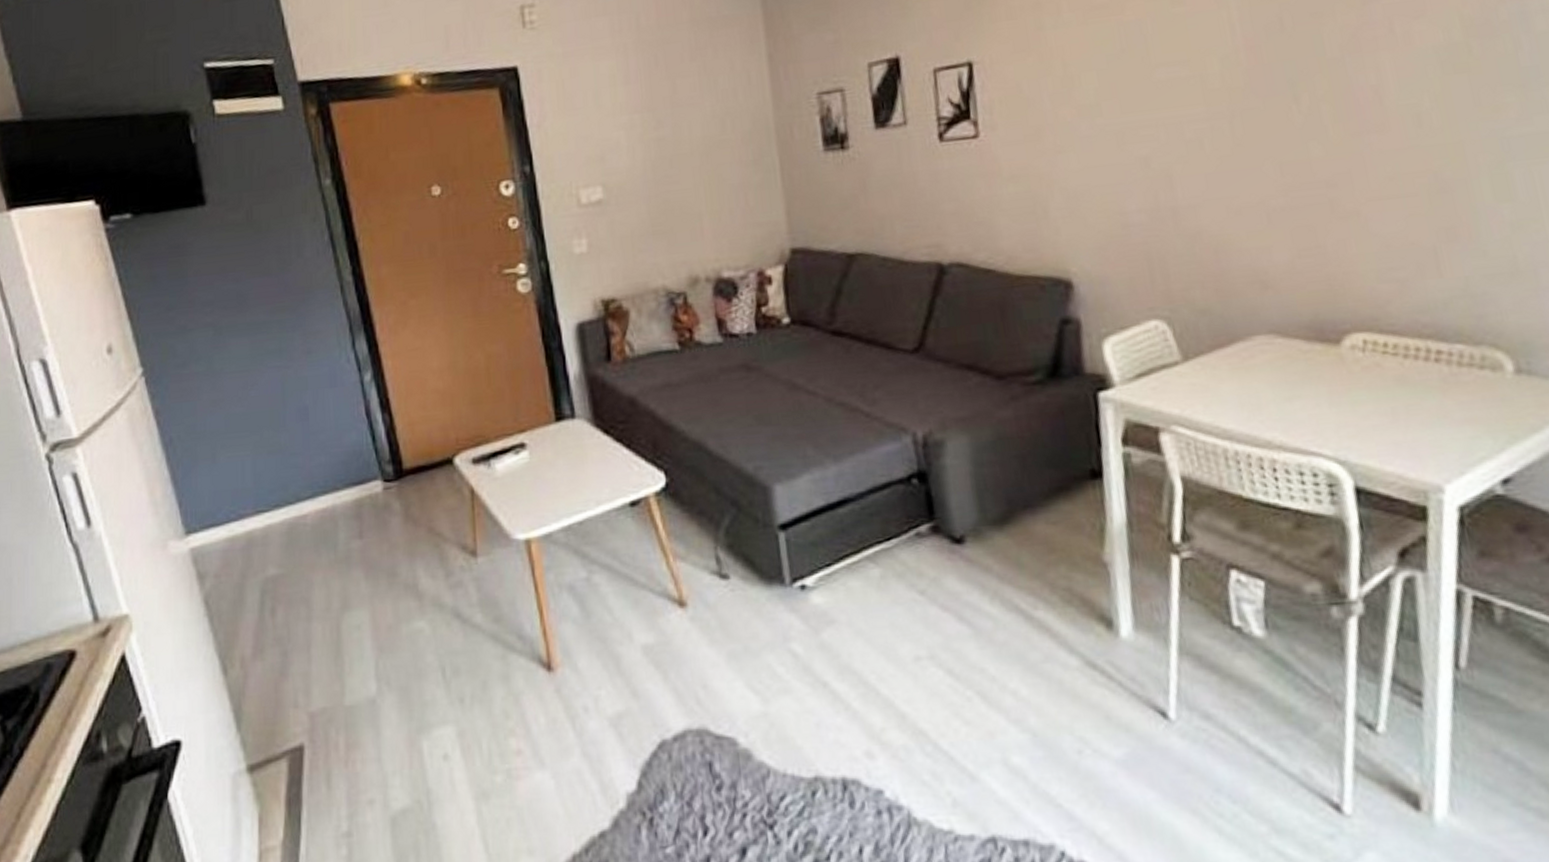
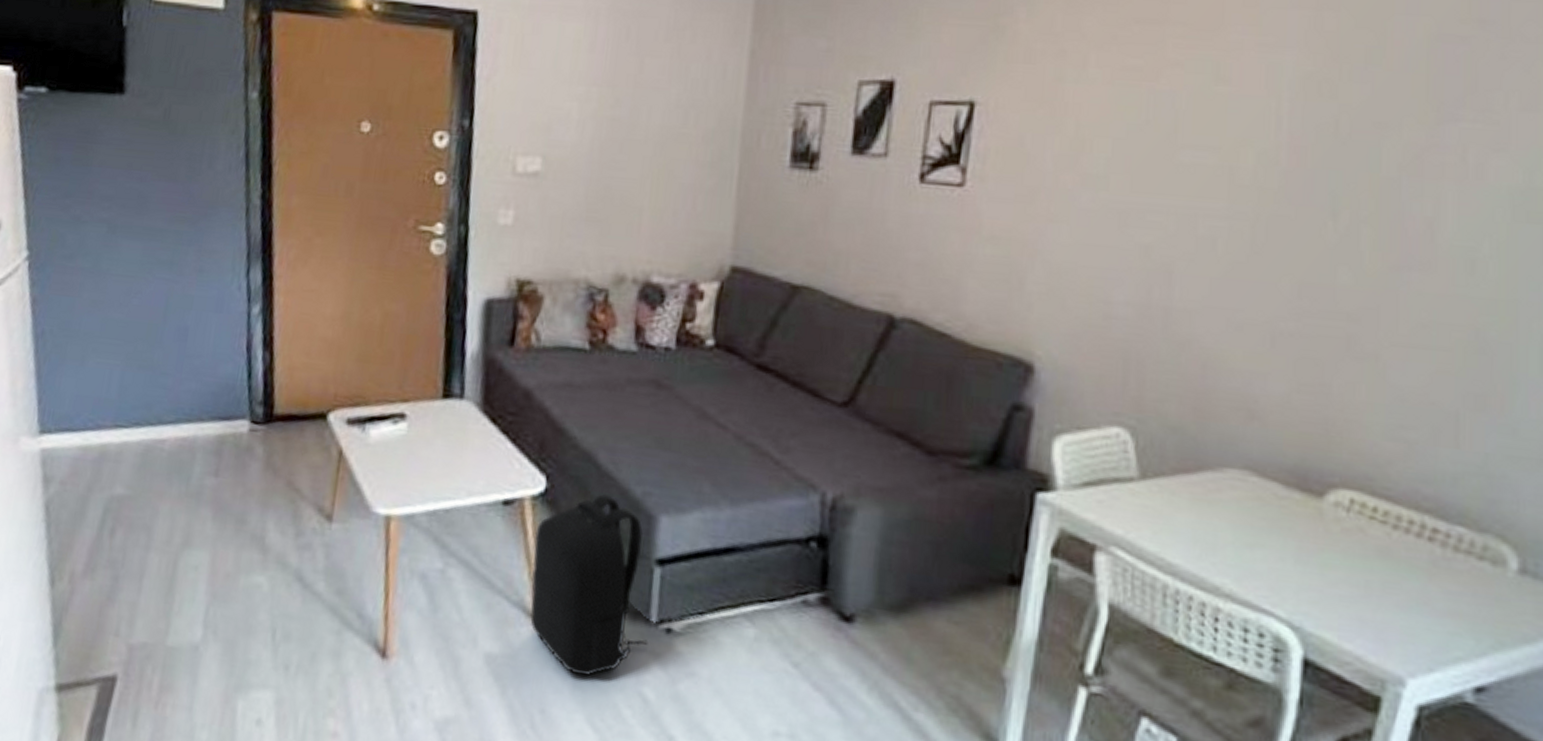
backpack: none [664,475,787,646] -> present [530,493,649,677]

